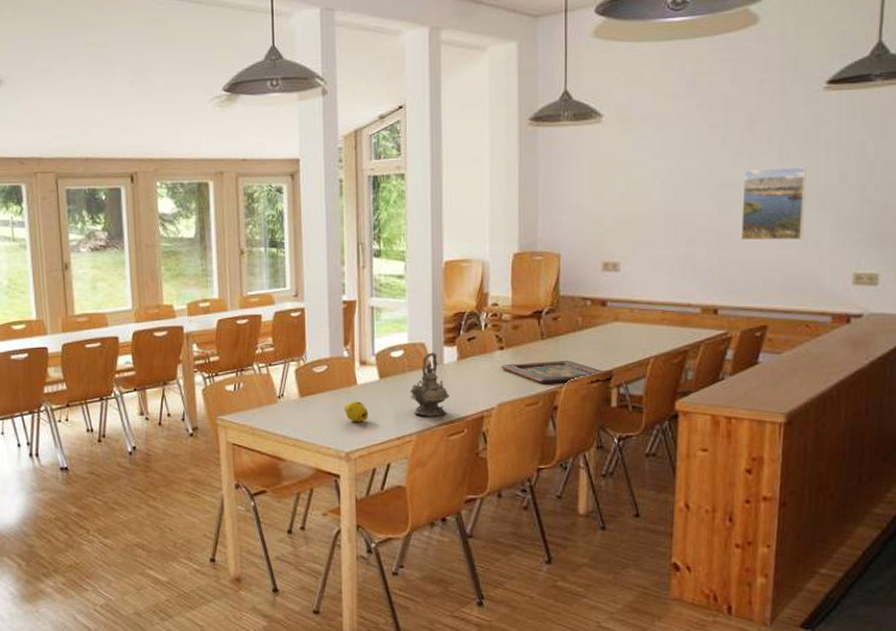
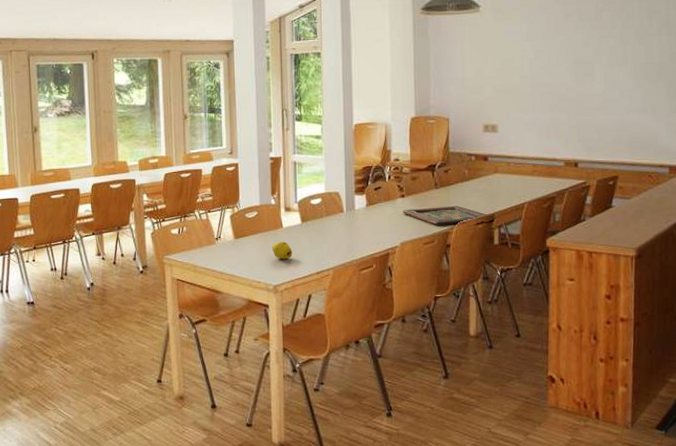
teapot: present [410,352,450,417] -> none [327,200,360,254]
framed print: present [741,166,807,241] -> none [593,47,644,107]

